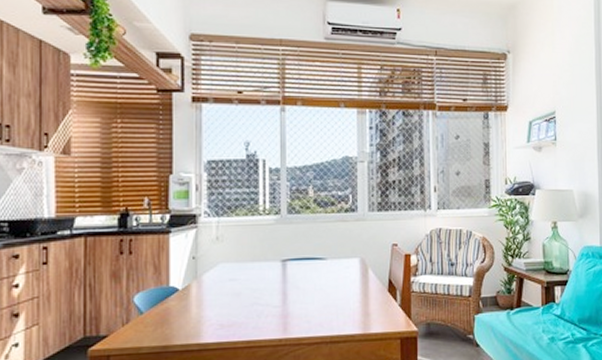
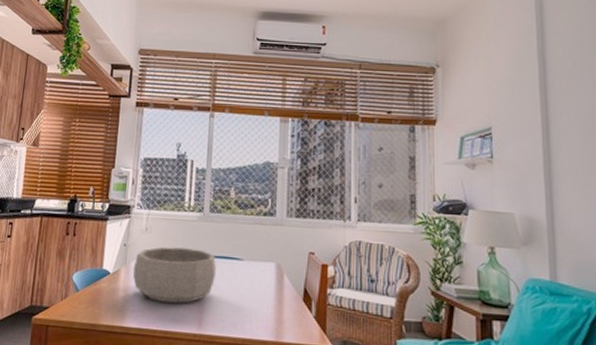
decorative bowl: none [205,253,299,313] -> present [132,246,217,304]

